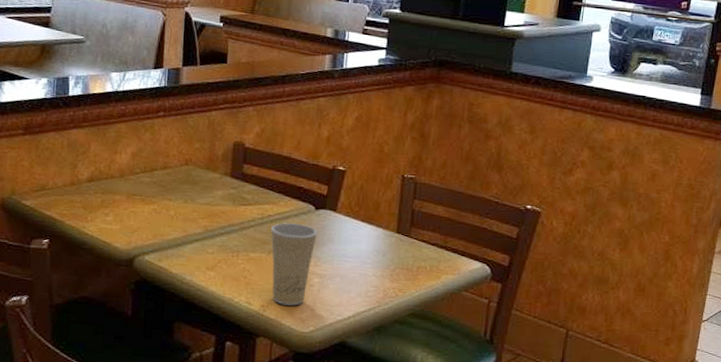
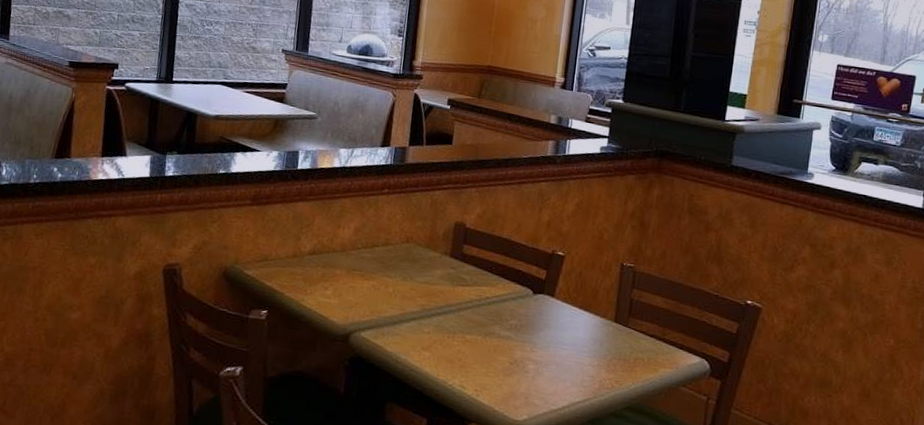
paper cup: present [270,223,318,306] -> none [486,305,535,392]

